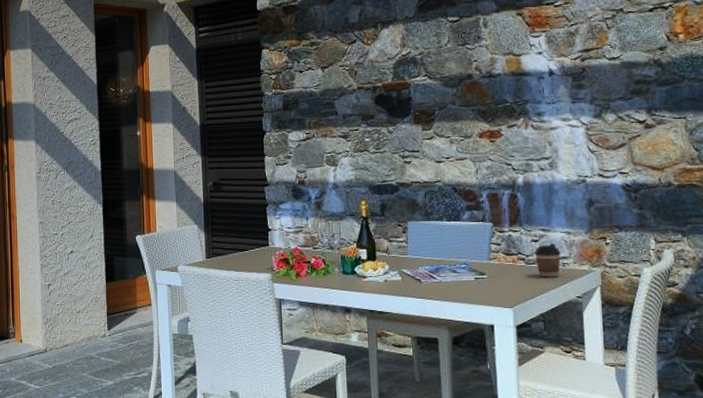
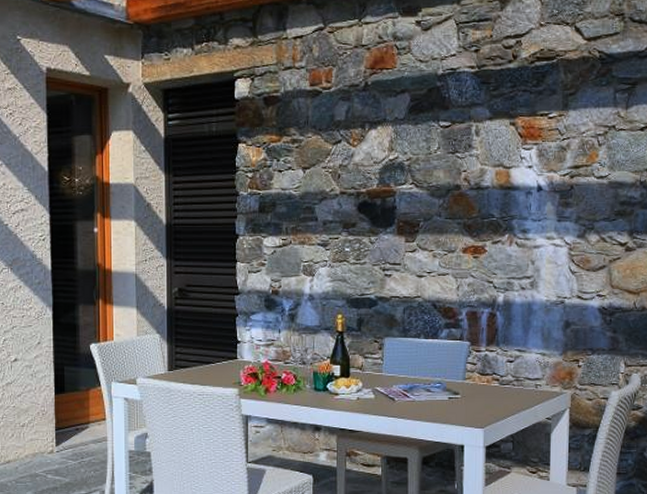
coffee cup: present [535,243,561,278] -> none [509,364,534,399]

